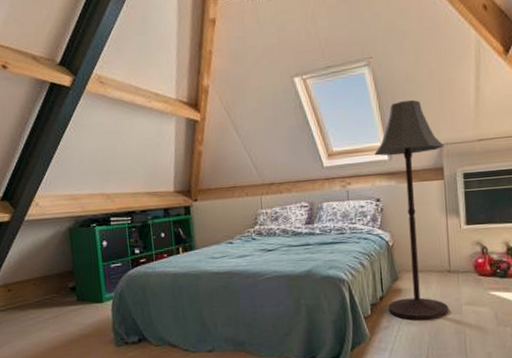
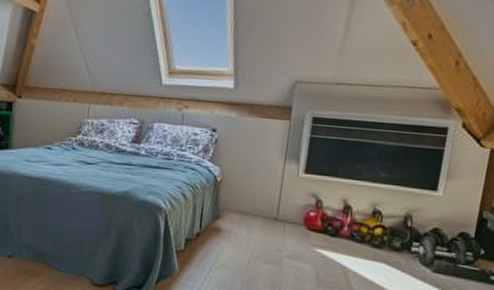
floor lamp: present [374,100,449,321] -> none [203,26,298,267]

